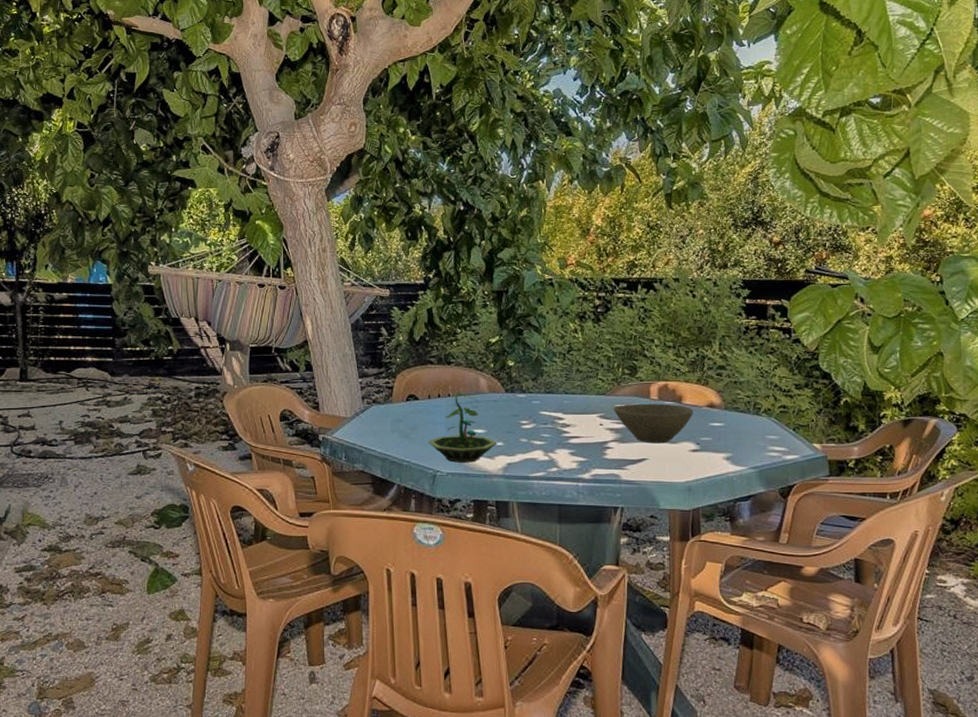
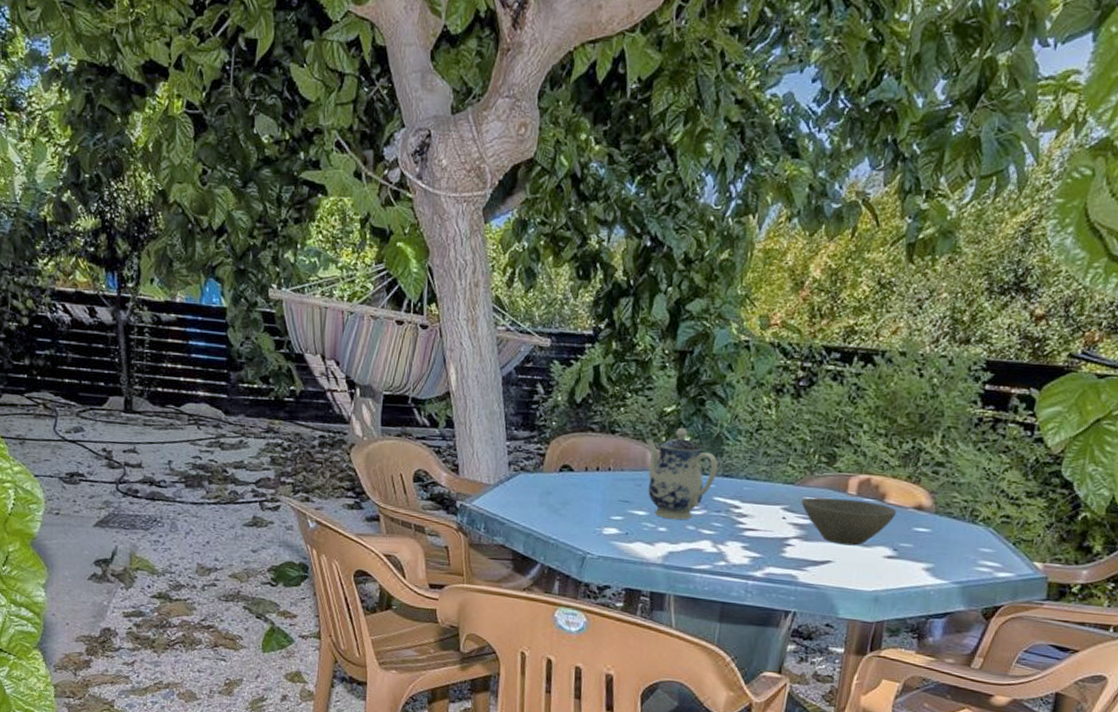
terrarium: present [427,392,498,463] -> none [579,466,660,547]
teapot: none [477,354,541,435] -> present [645,427,719,520]

